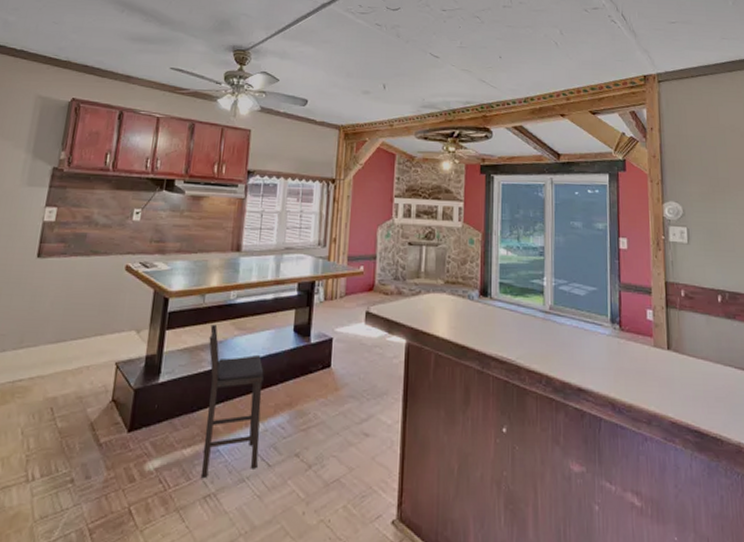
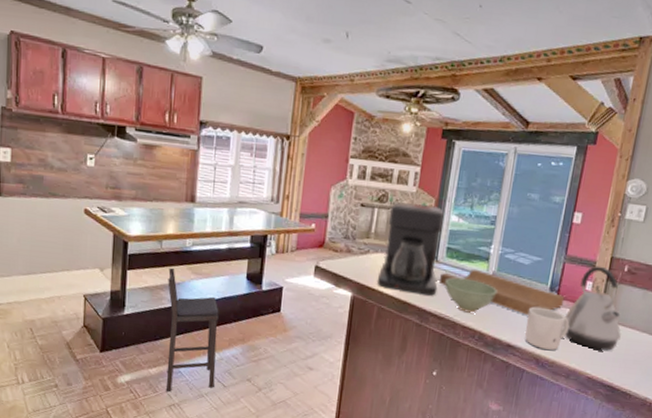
coffee maker: none [431,238,495,336] -> present [377,202,445,295]
cutting board: none [495,305,628,352] -> present [438,270,565,315]
bowl: none [502,314,558,354] -> present [445,277,498,313]
mug: none [593,342,639,393] -> present [525,306,570,351]
kettle: none [633,292,695,389] -> present [565,265,622,351]

